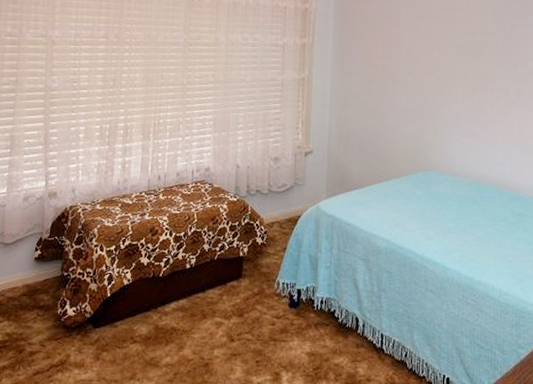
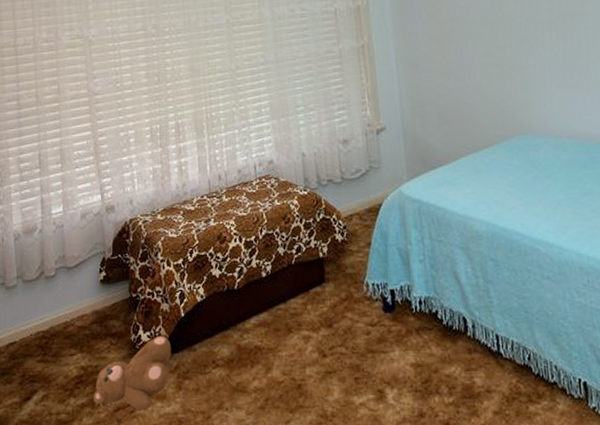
teddy bear: none [14,311,94,376] -> present [93,335,171,410]

